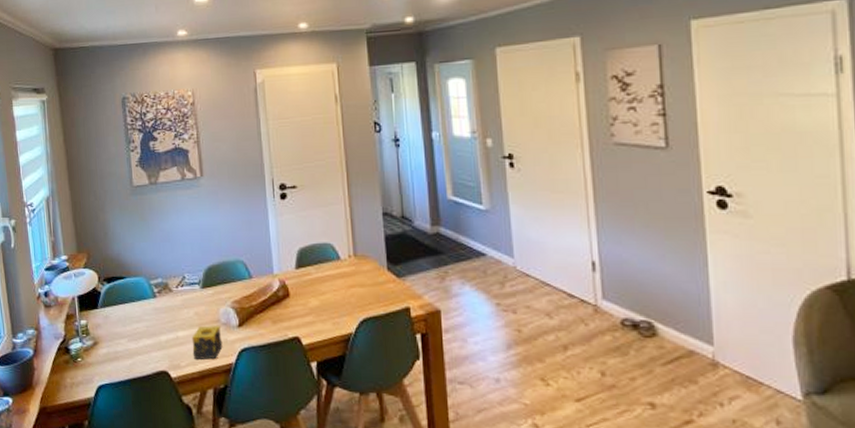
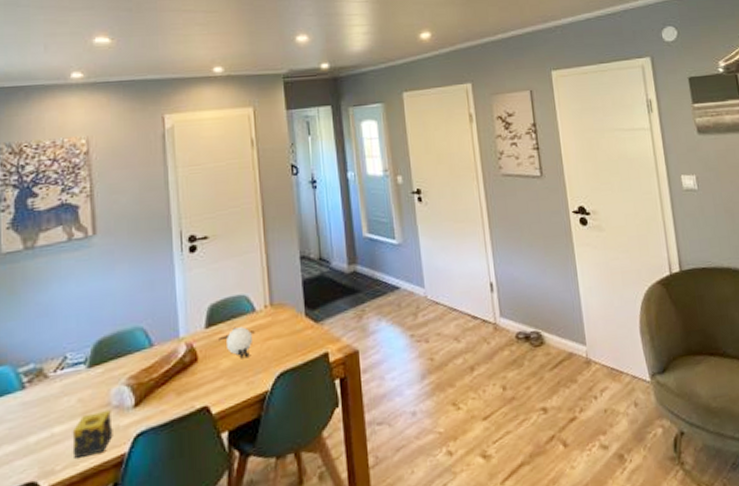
decorative orb: none [307,271,340,301] -> present [219,326,255,359]

